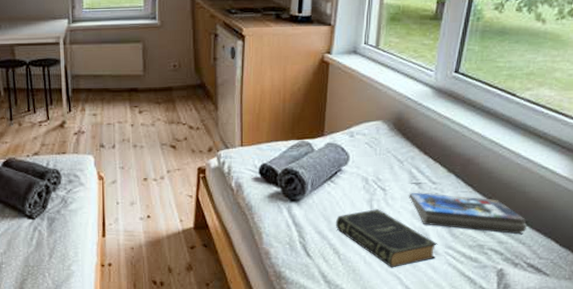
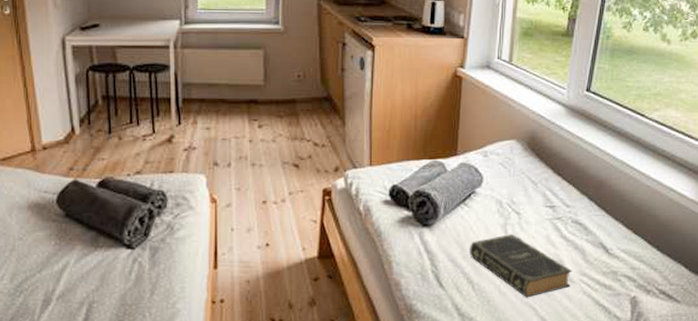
magazine: present [409,192,526,235] -> none [543,216,657,260]

